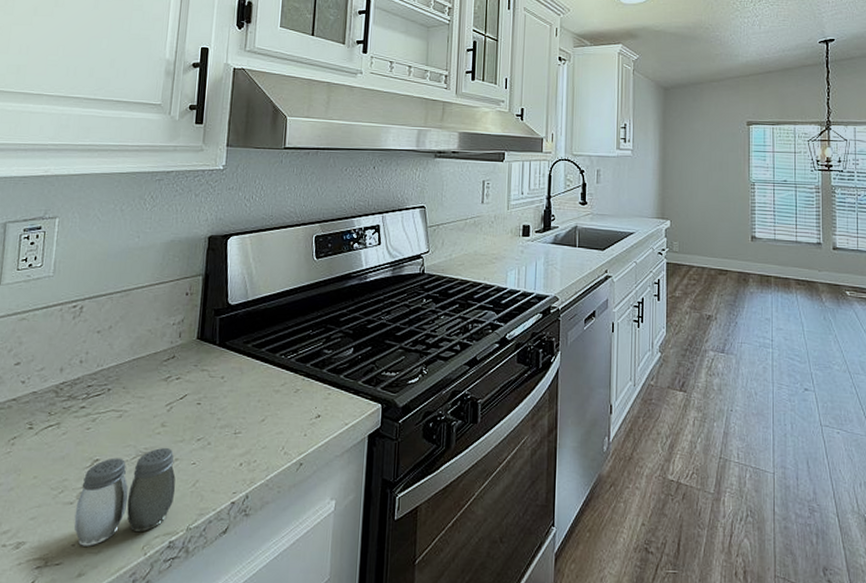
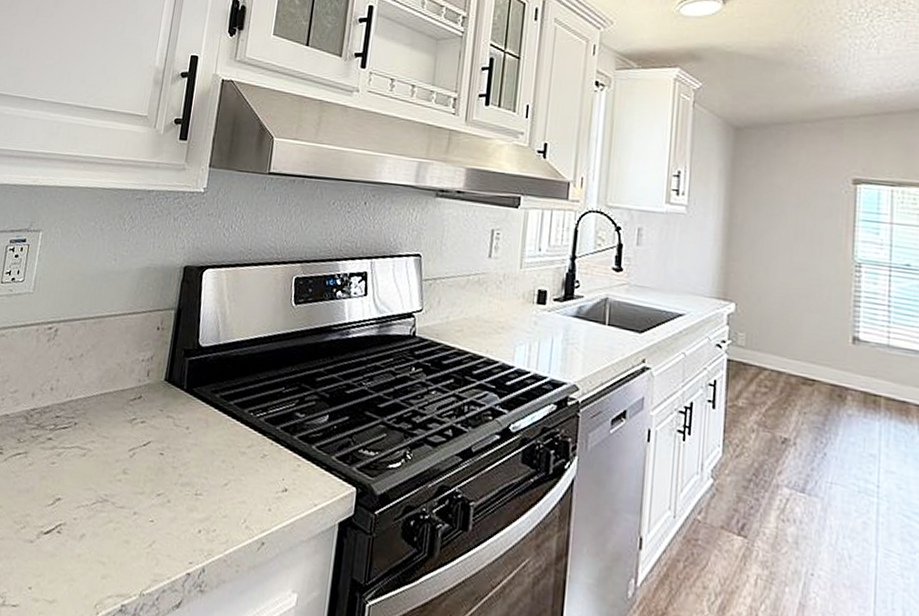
salt and pepper shaker: present [74,448,176,546] -> none [32,497,133,593]

